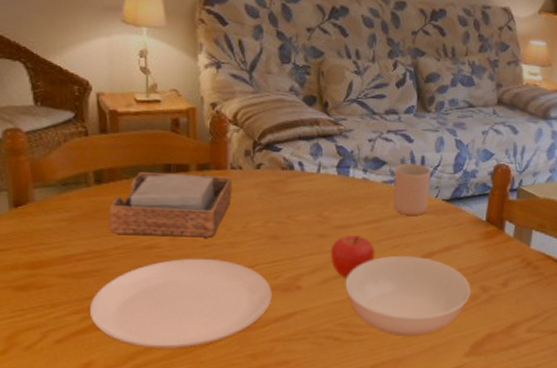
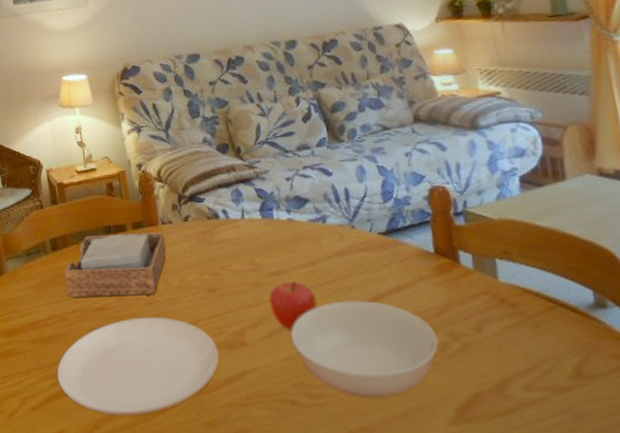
cup: present [393,163,432,215] -> none [319,196,364,254]

